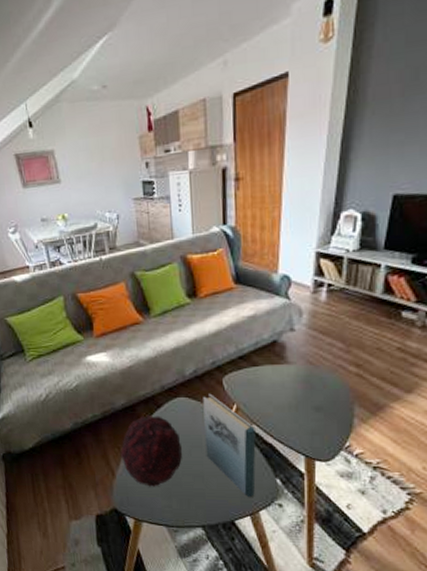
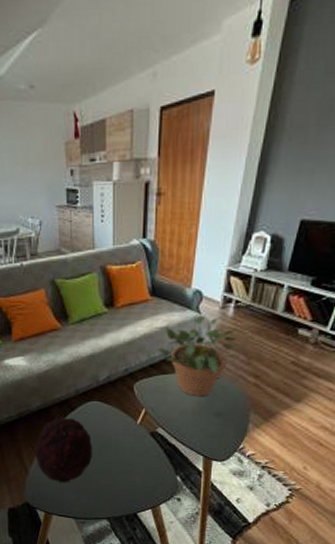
book: present [203,393,256,498] -> none [114,398,161,493]
potted plant: none [244,302,337,389] -> present [156,316,240,396]

